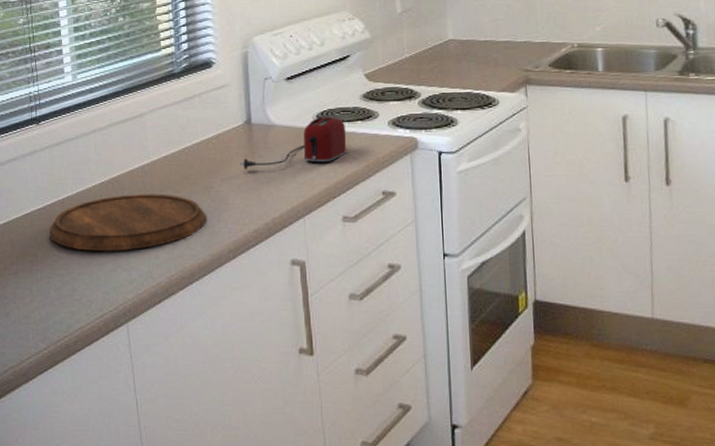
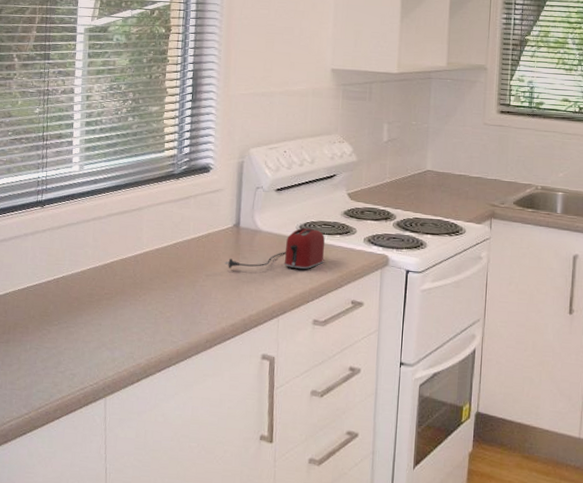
cutting board: present [49,194,206,252] -> none [42,280,189,331]

